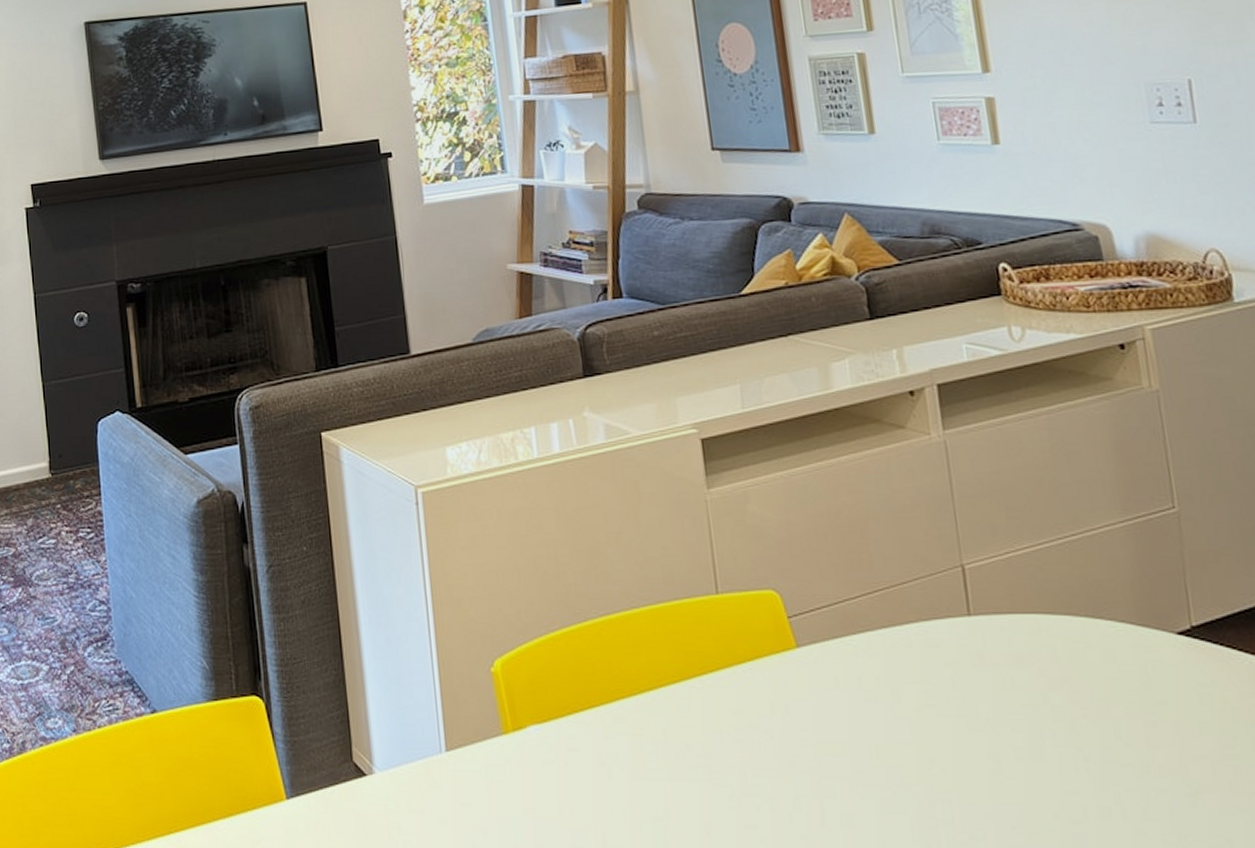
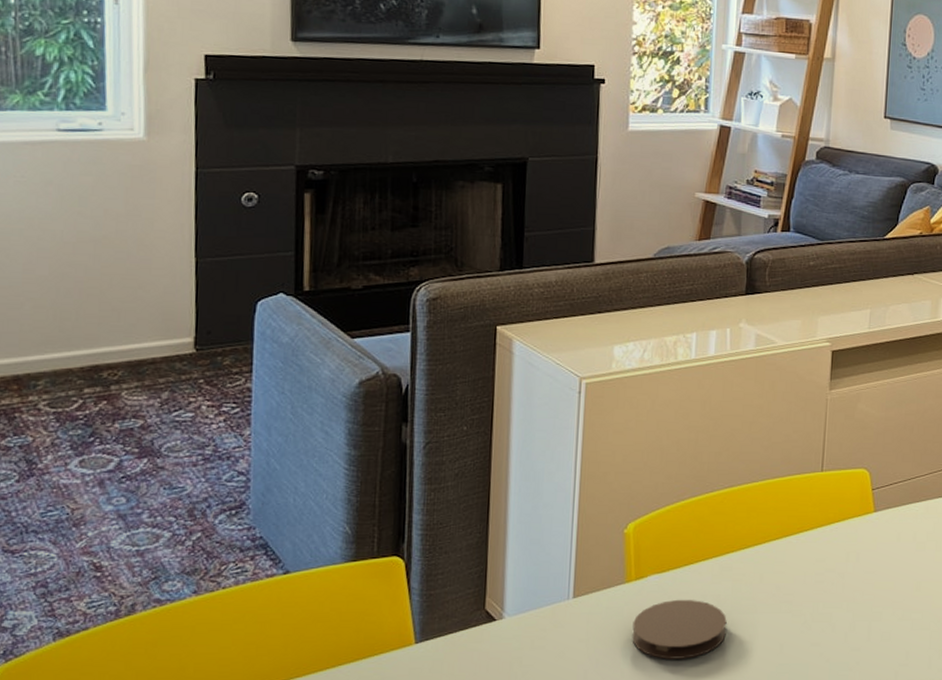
coaster: none [518,757,634,836] -> present [632,599,727,659]

